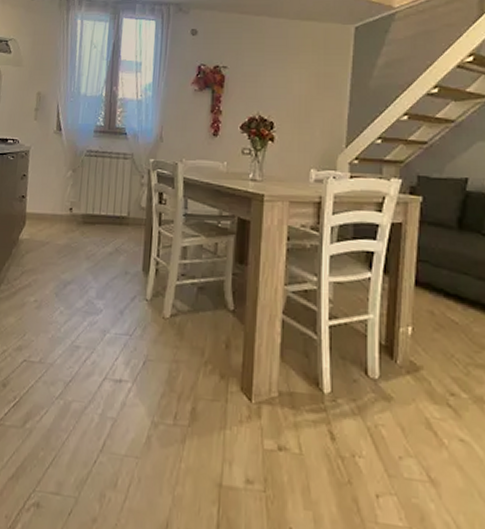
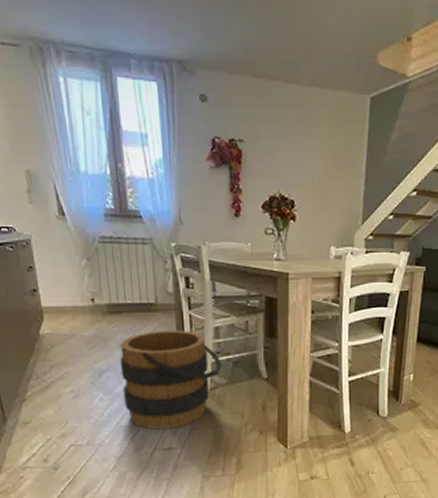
bucket: none [82,245,187,357] -> present [120,330,223,430]

